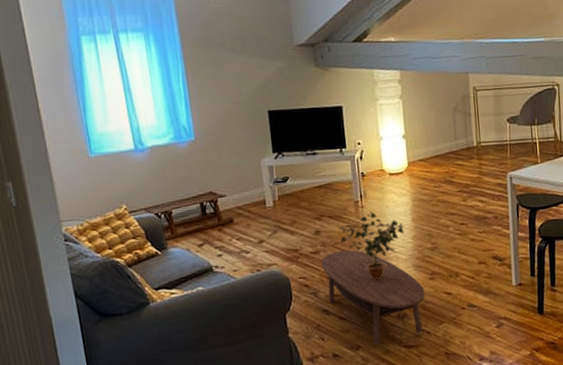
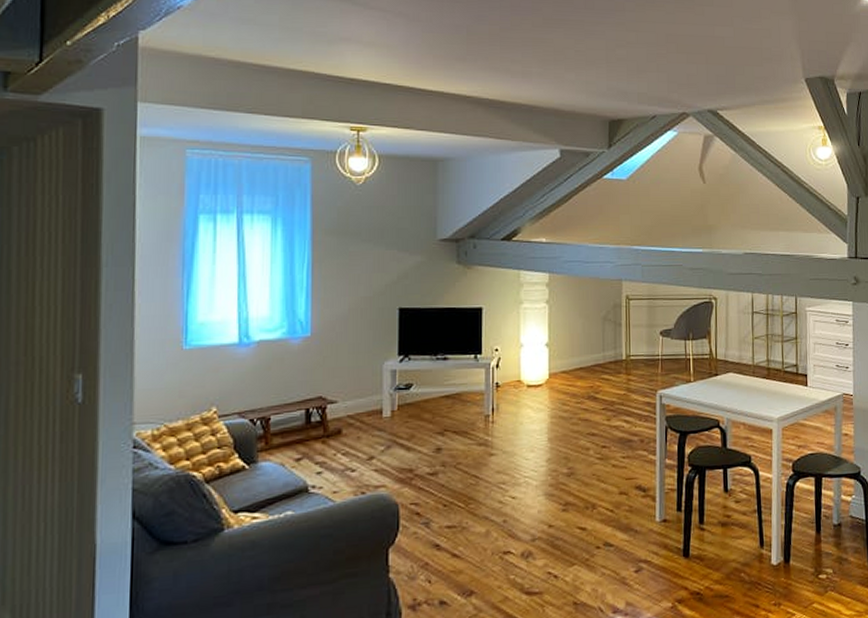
coffee table: present [321,250,426,346] -> none [438,472,556,591]
potted plant: present [339,211,405,280] -> none [463,428,538,510]

